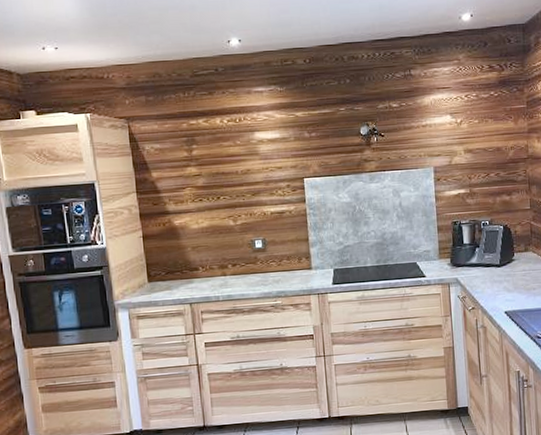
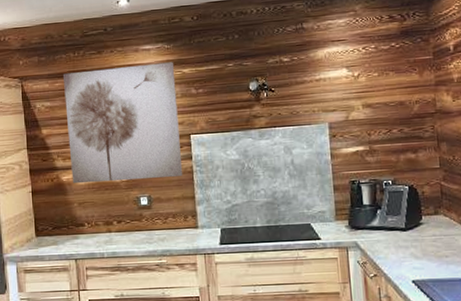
wall art: none [172,105,297,228] -> present [62,62,183,184]

